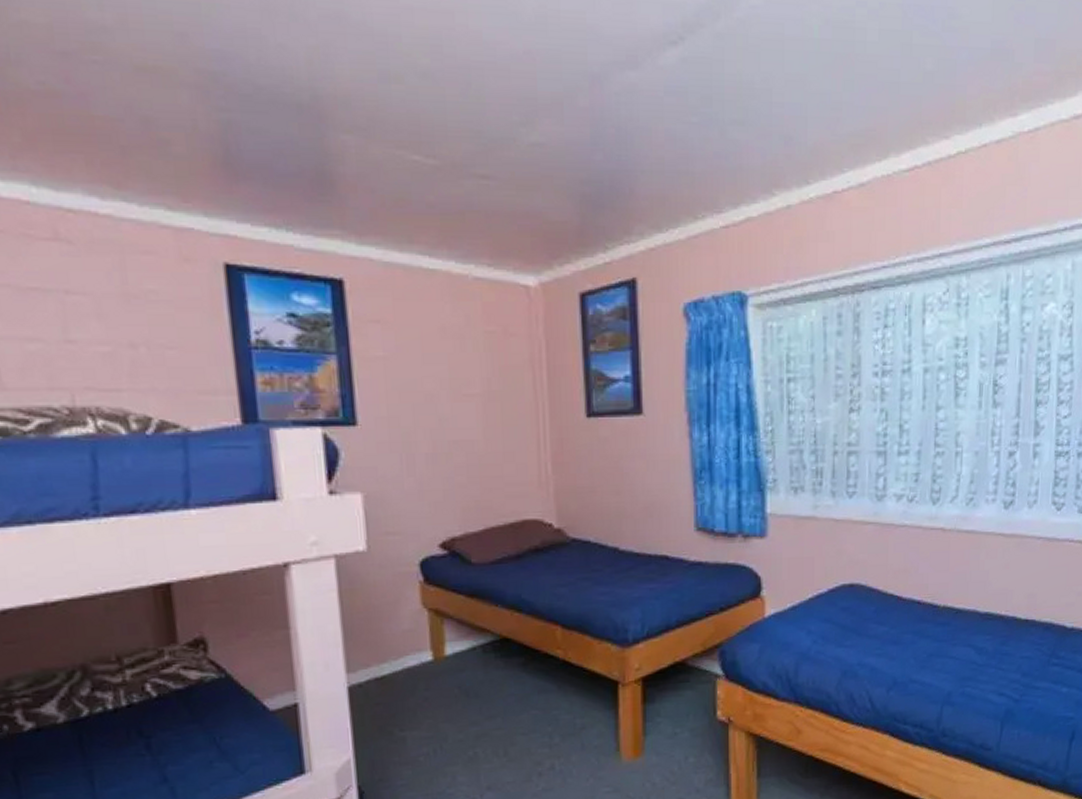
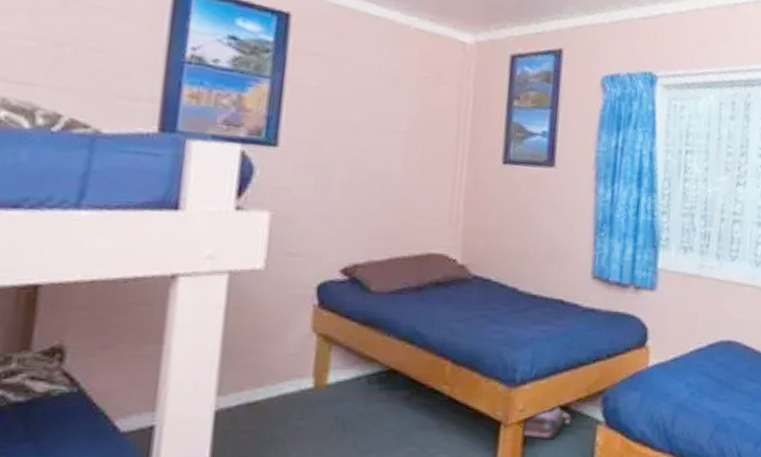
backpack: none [641,662,690,696] -> present [523,405,572,440]

